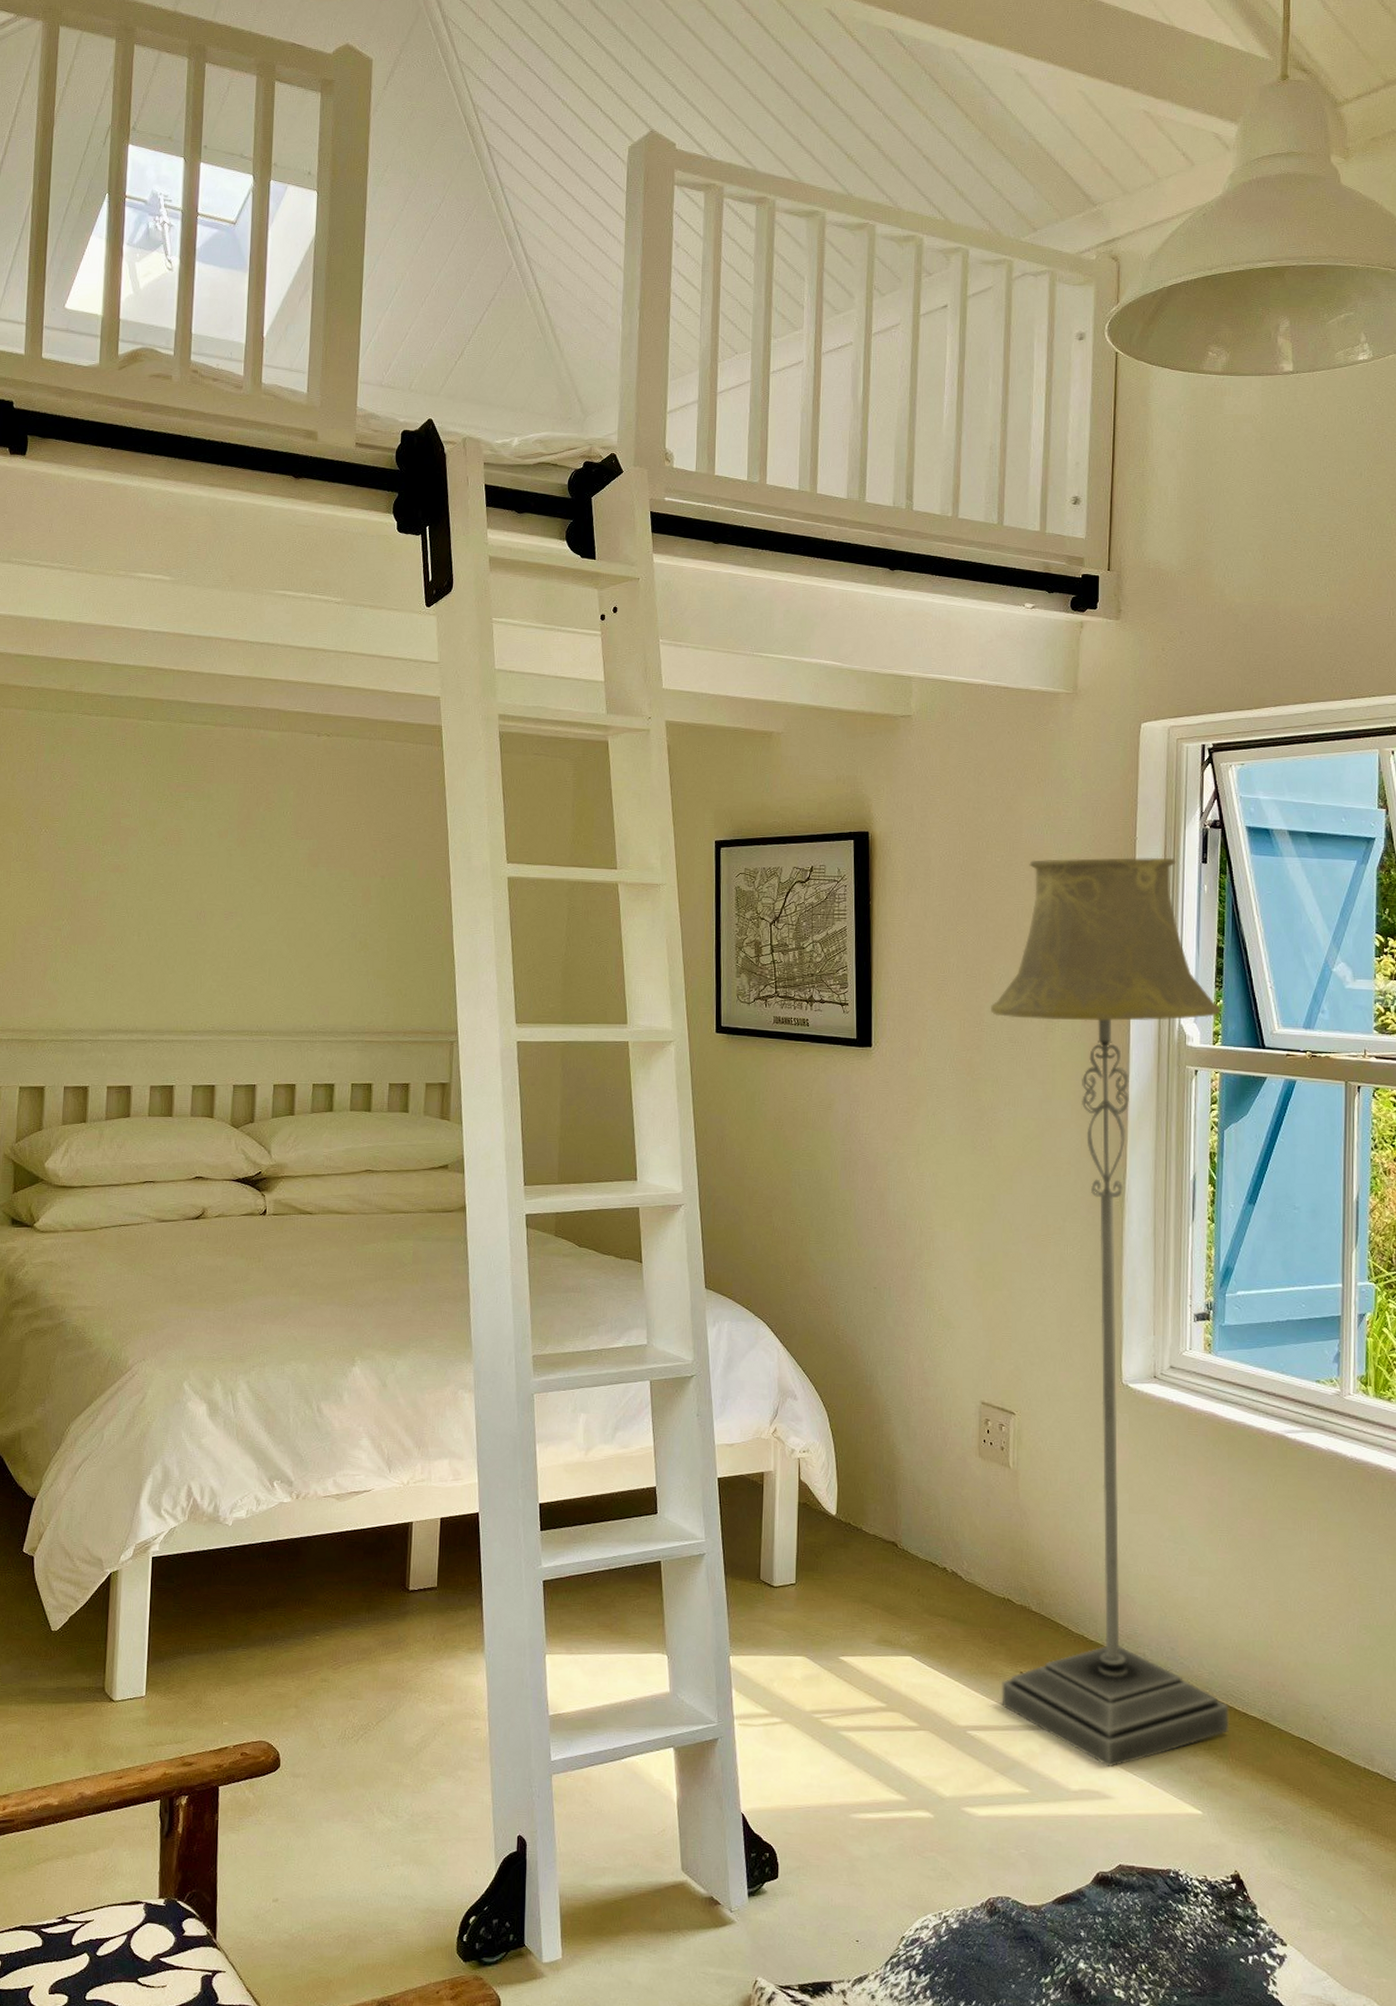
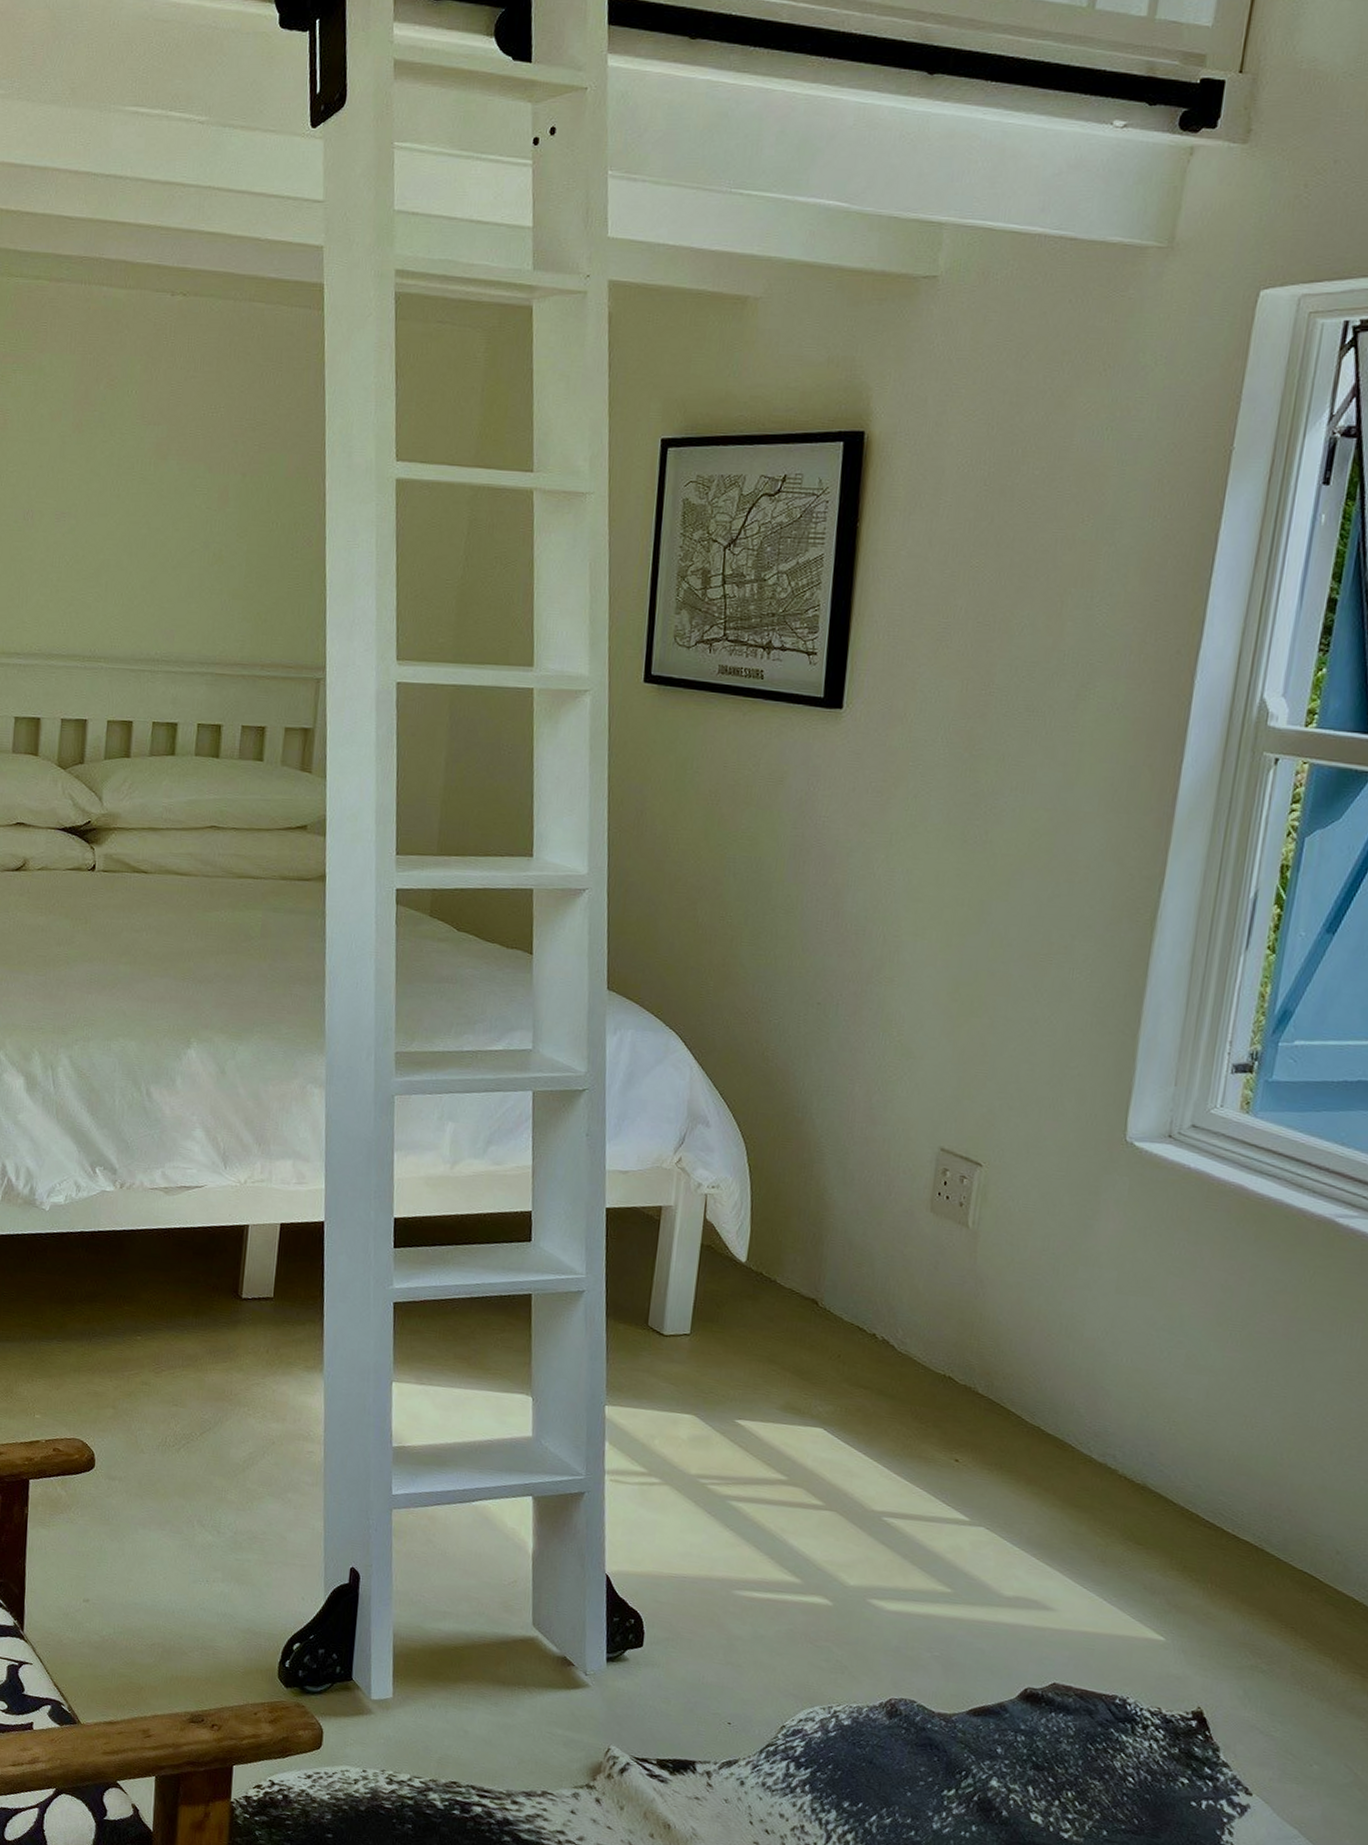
floor lamp: present [991,857,1229,1768] -> none [928,473,1322,1577]

